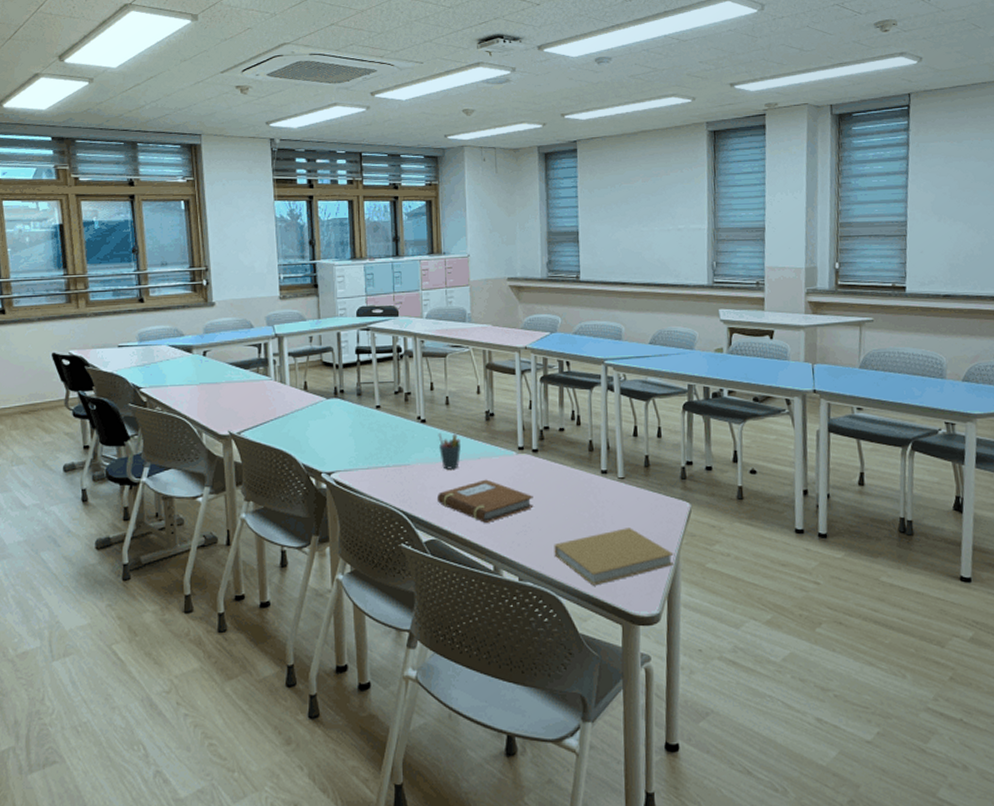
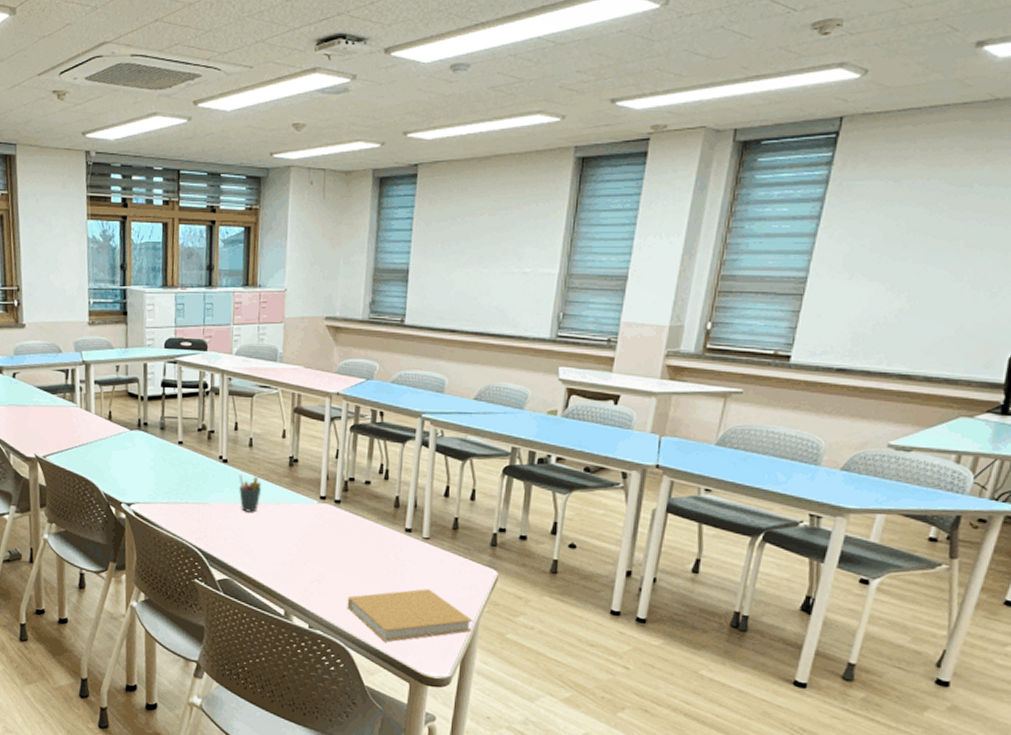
notebook: present [438,479,534,523] -> none [234,525,331,568]

